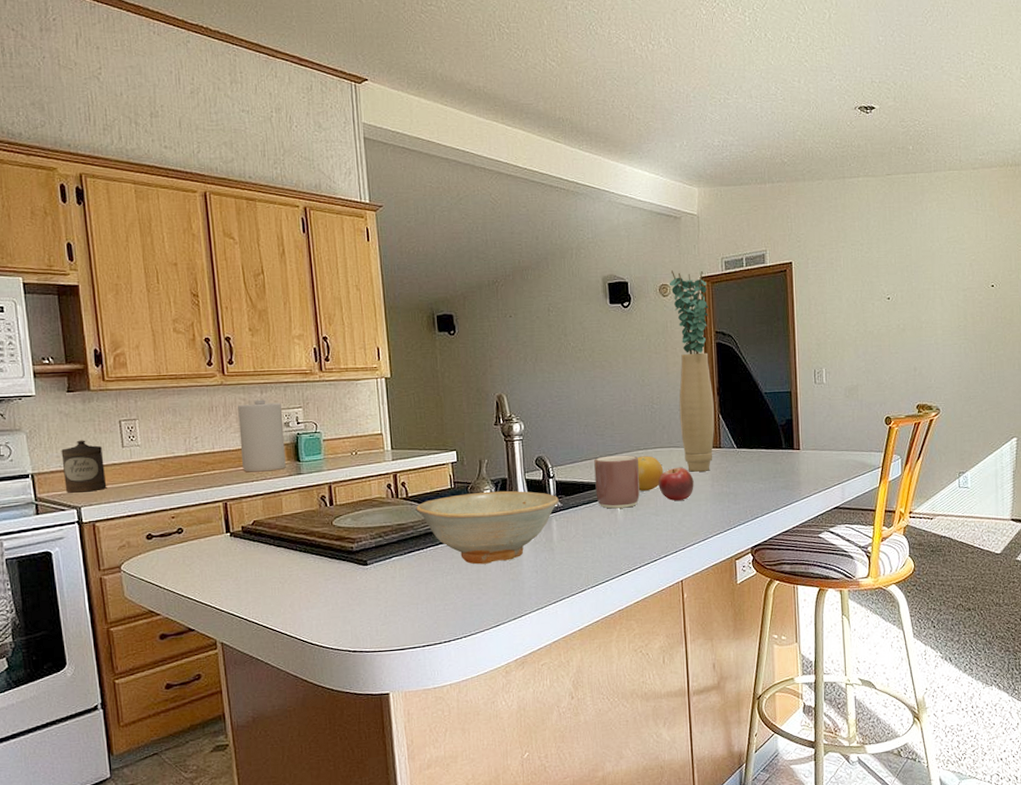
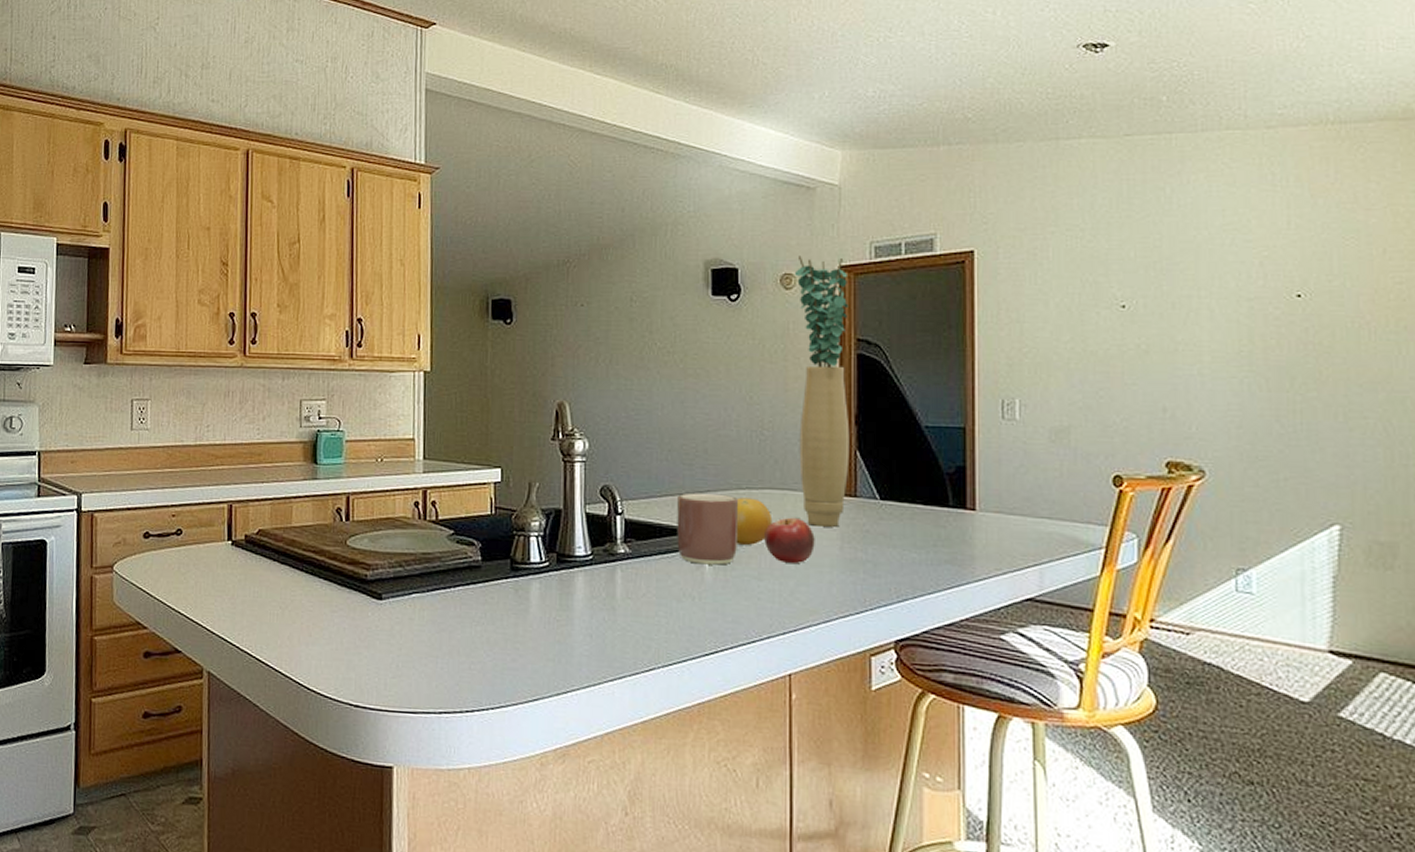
canister: present [61,440,107,493] -> none [69,418,111,477]
paper towel holder: present [238,399,286,473] -> none [252,387,304,473]
dish: present [416,490,559,565] -> none [446,523,627,617]

